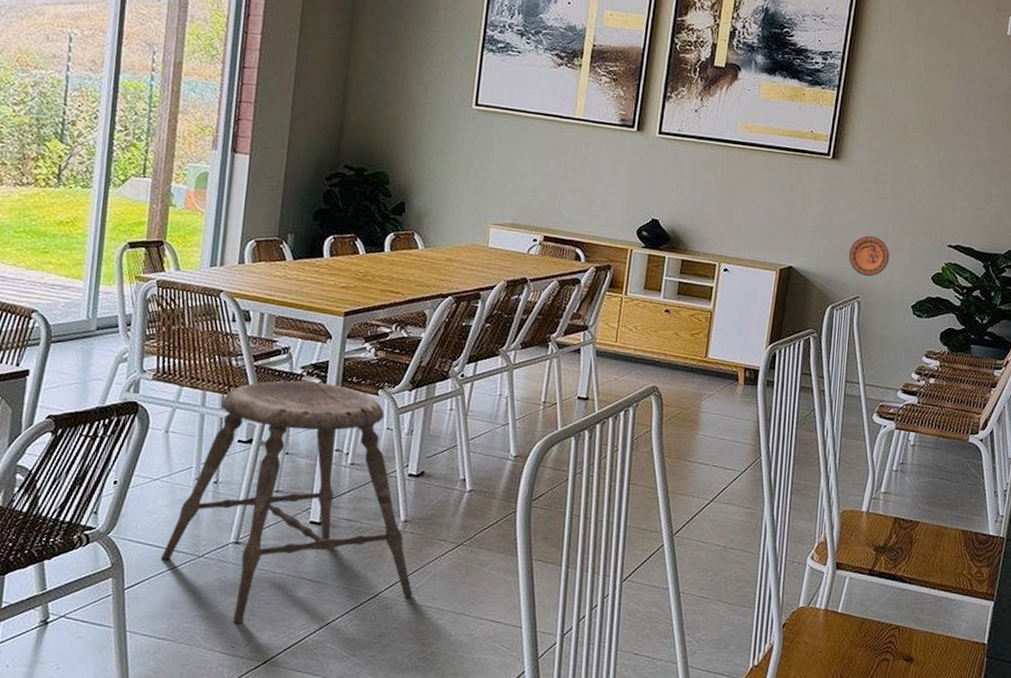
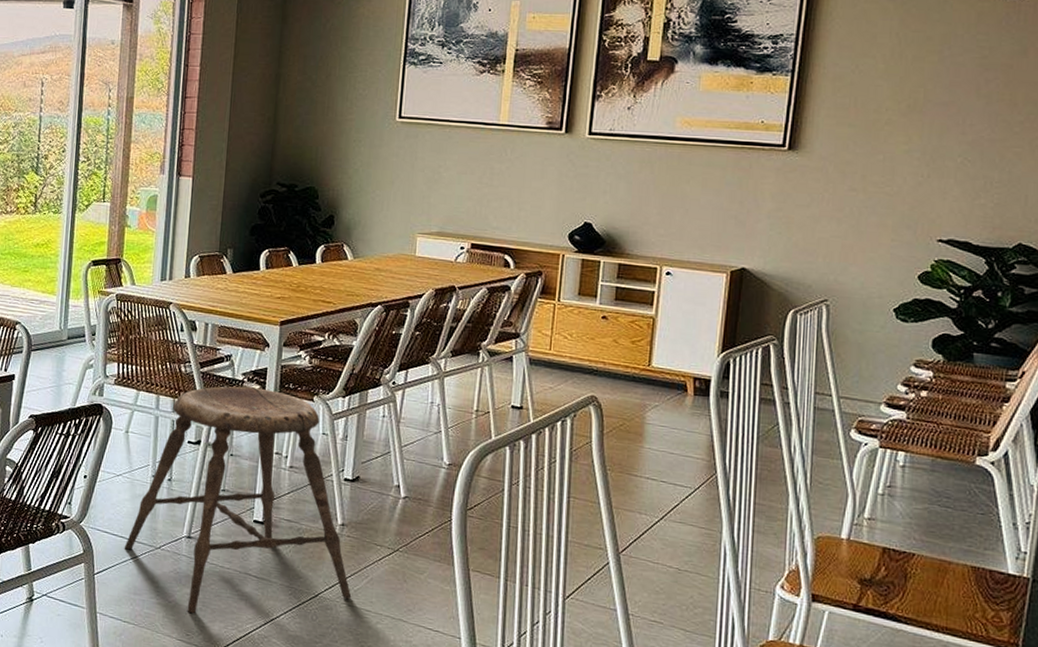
decorative plate: present [849,235,890,277] -> none [813,232,864,278]

